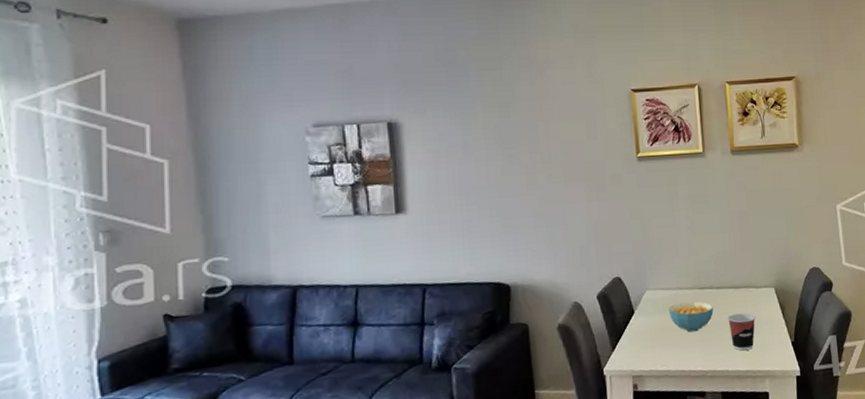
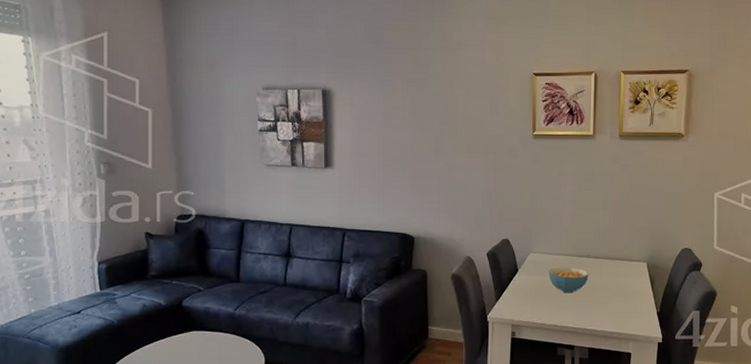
cup: present [728,313,756,351] -> none [601,282,626,315]

